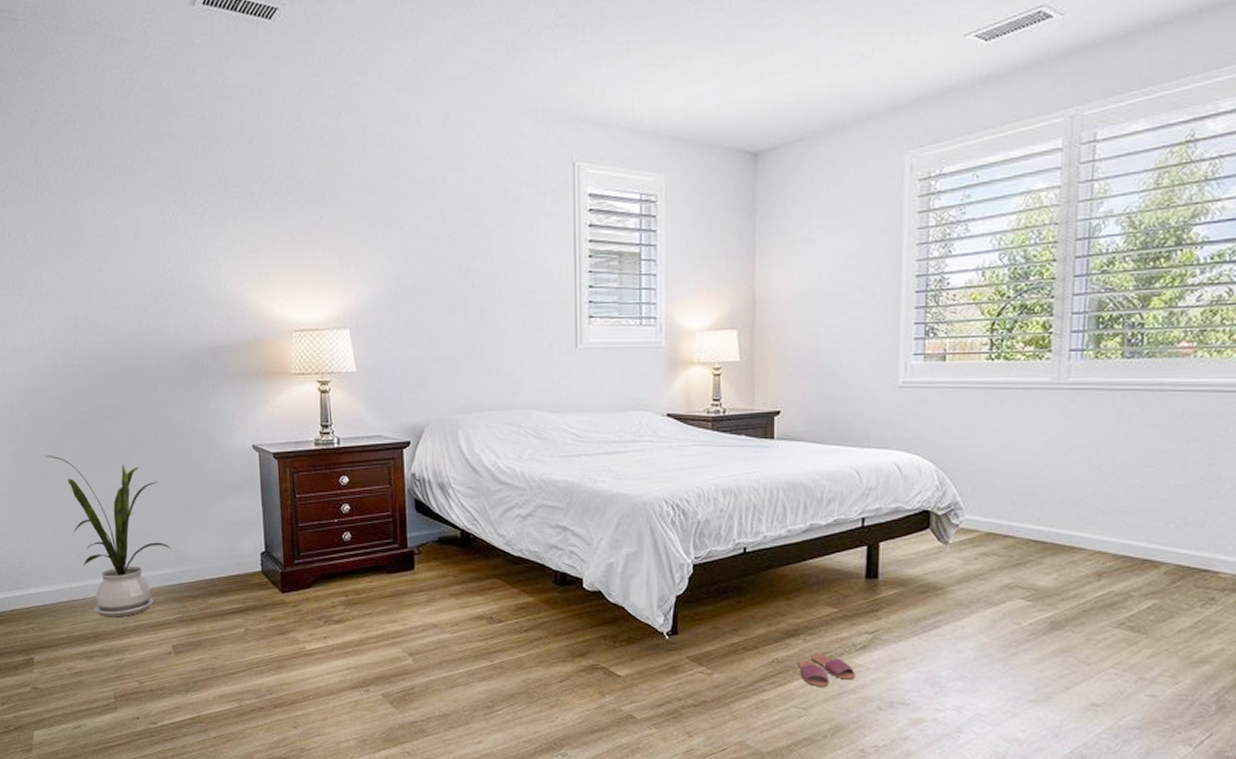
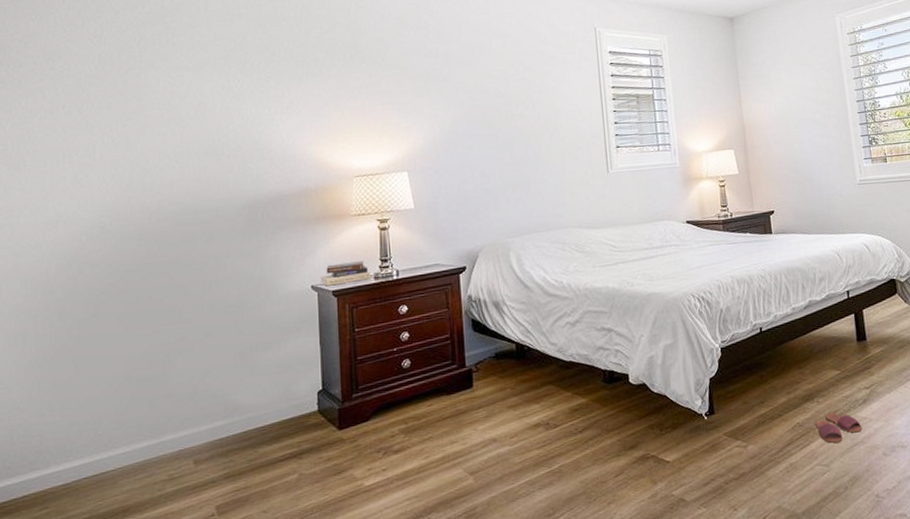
house plant: present [45,456,171,618] -> none [83,318,220,487]
books: none [260,424,311,447] -> present [320,261,370,286]

